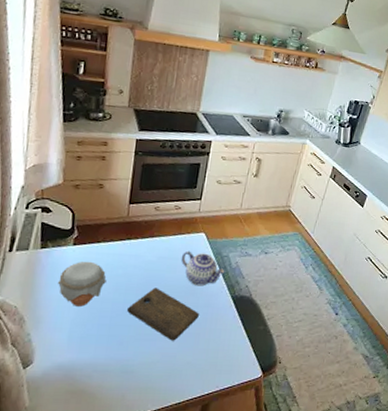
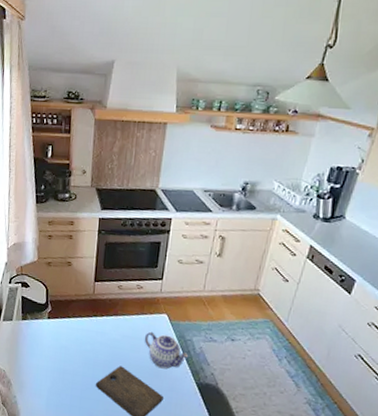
jar: present [57,261,107,307] -> none [35,334,77,377]

